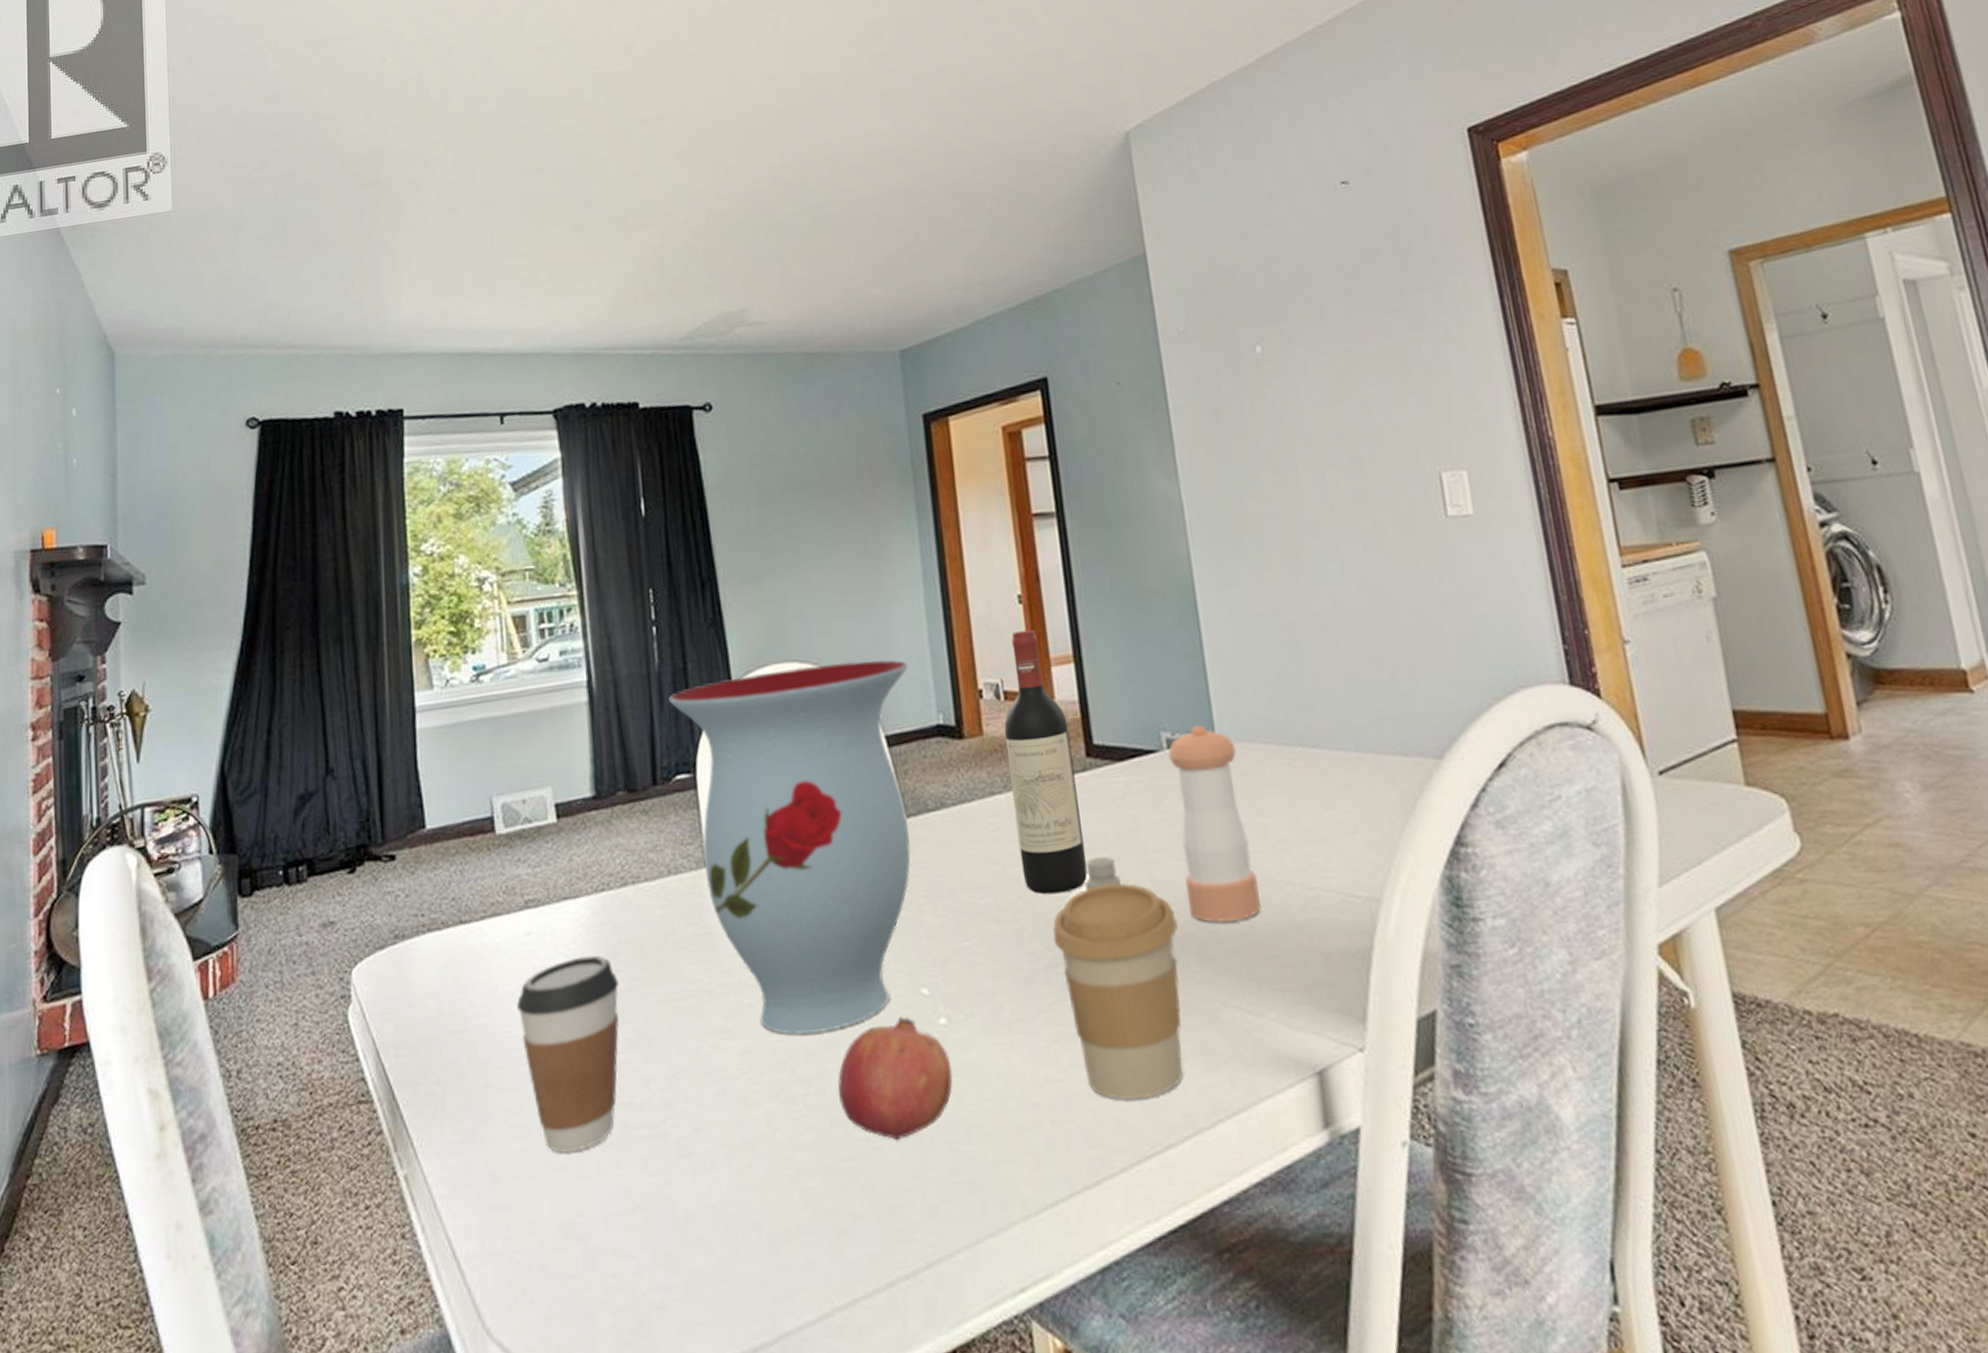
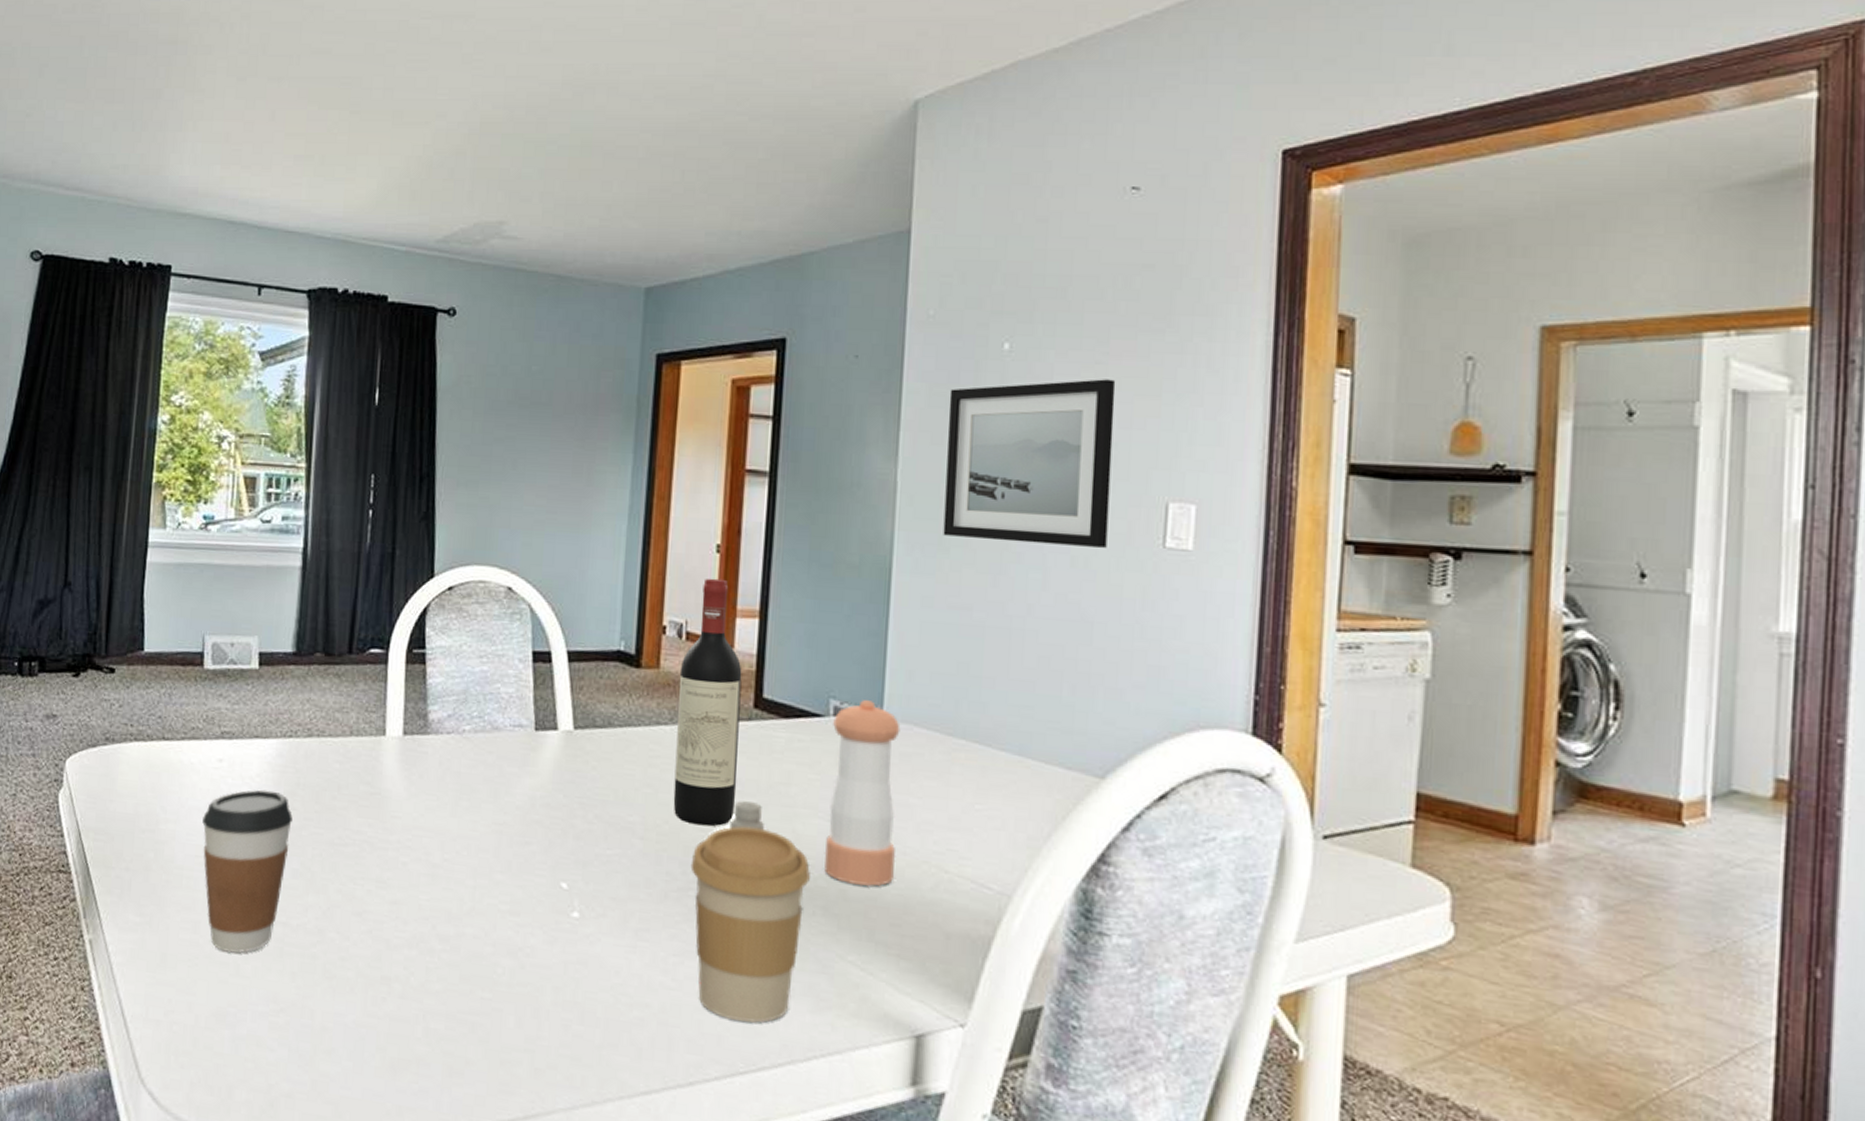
vase: present [669,660,911,1035] -> none [374,571,601,902]
pomegranate: present [838,1017,953,1141] -> none [471,902,577,1008]
wall art: none [1214,364,1394,544] -> present [943,379,1116,548]

